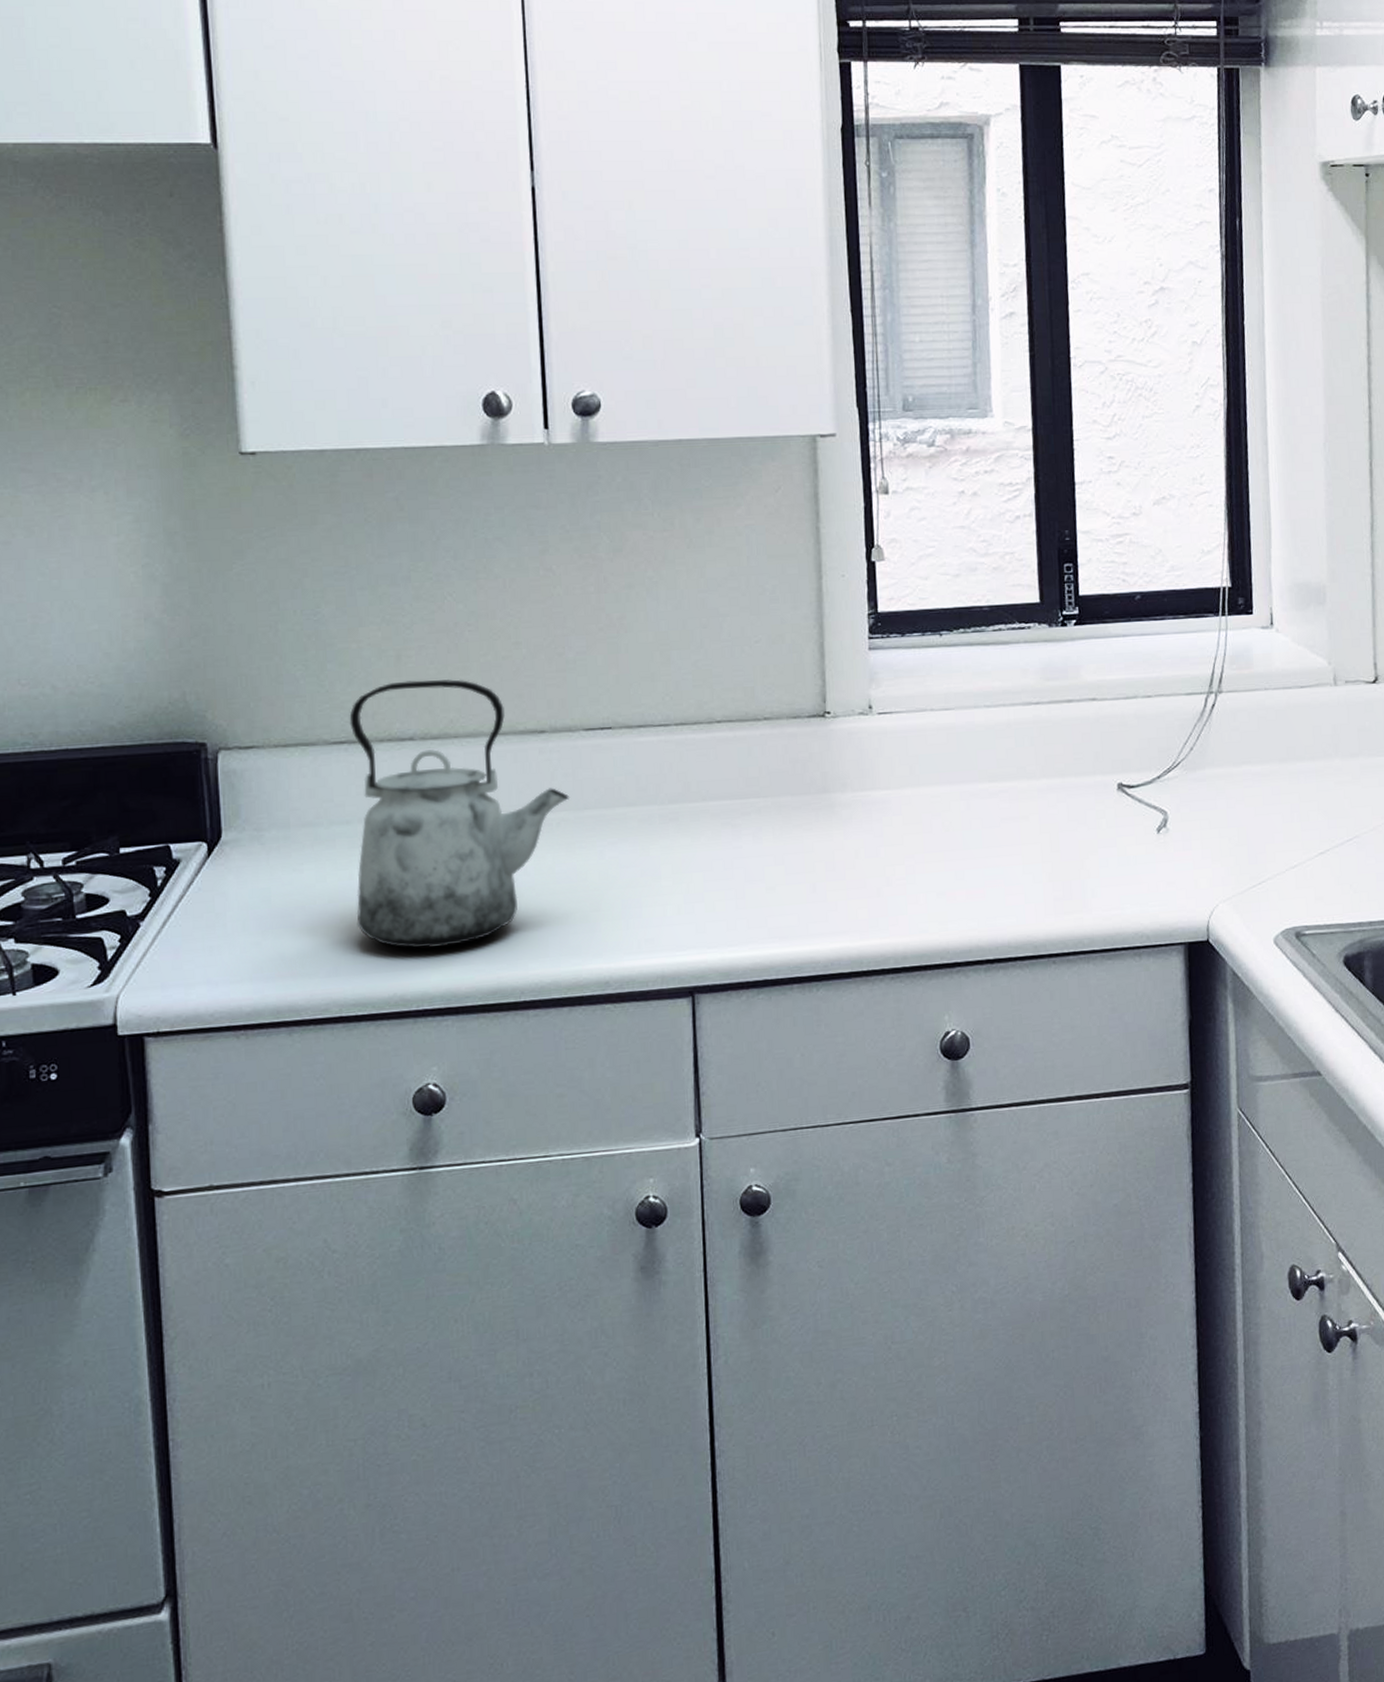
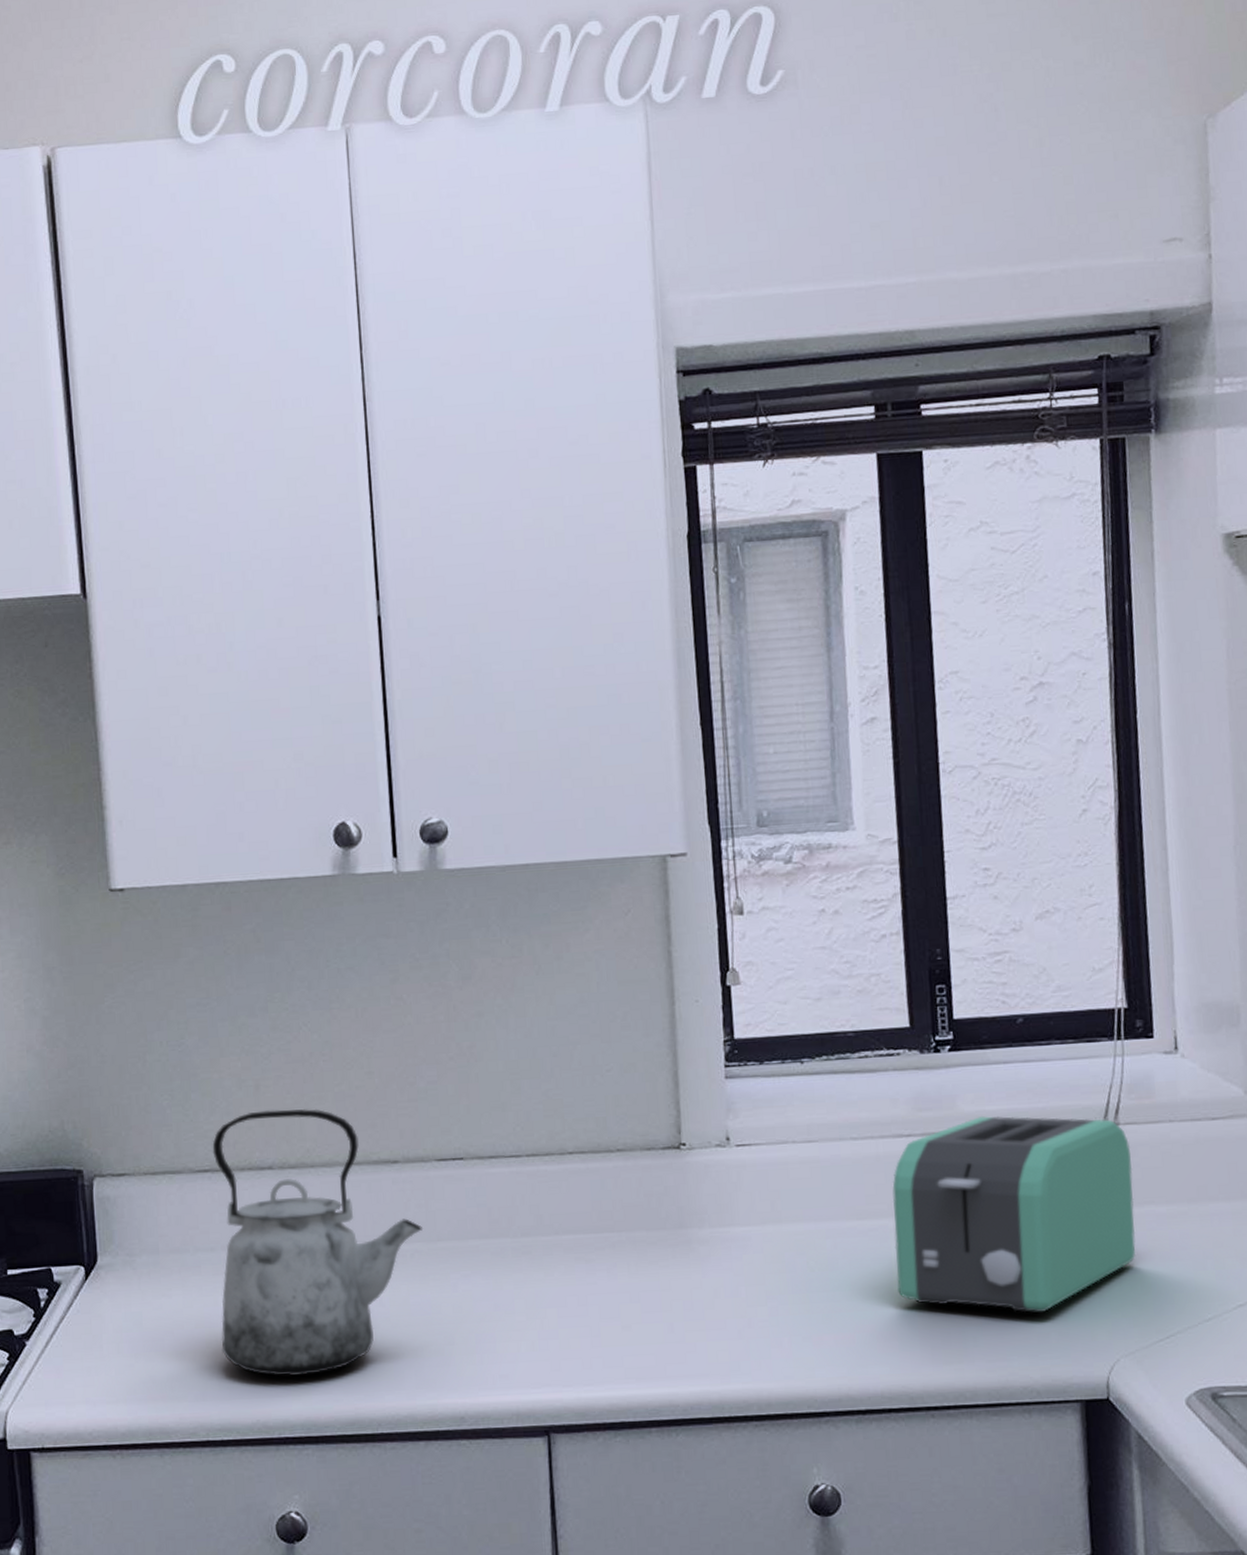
toaster: none [1021,684,1235,865] -> present [892,1115,1136,1313]

